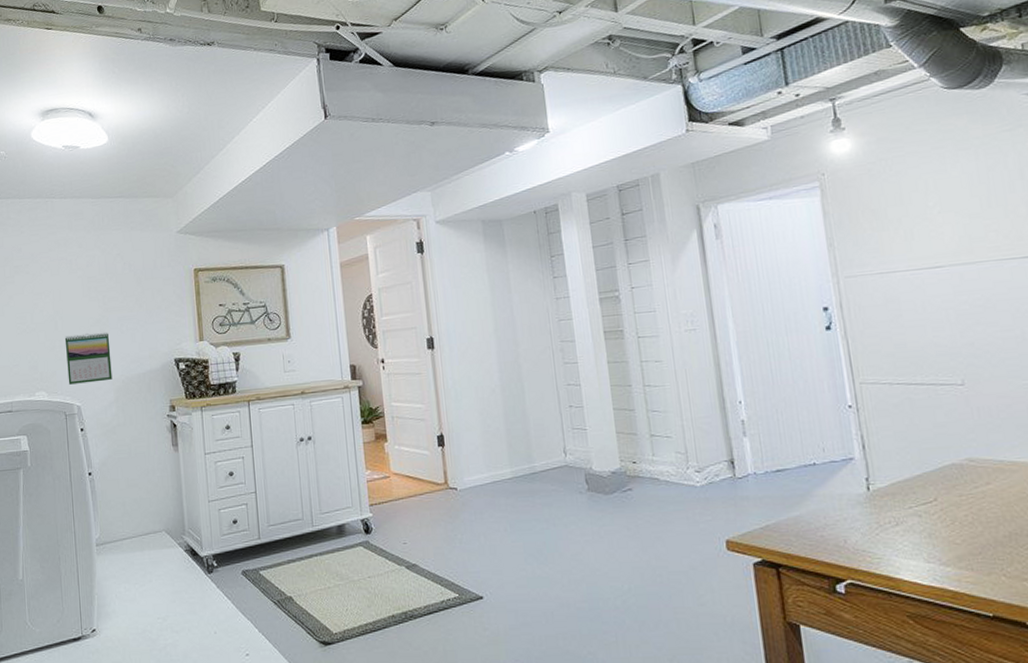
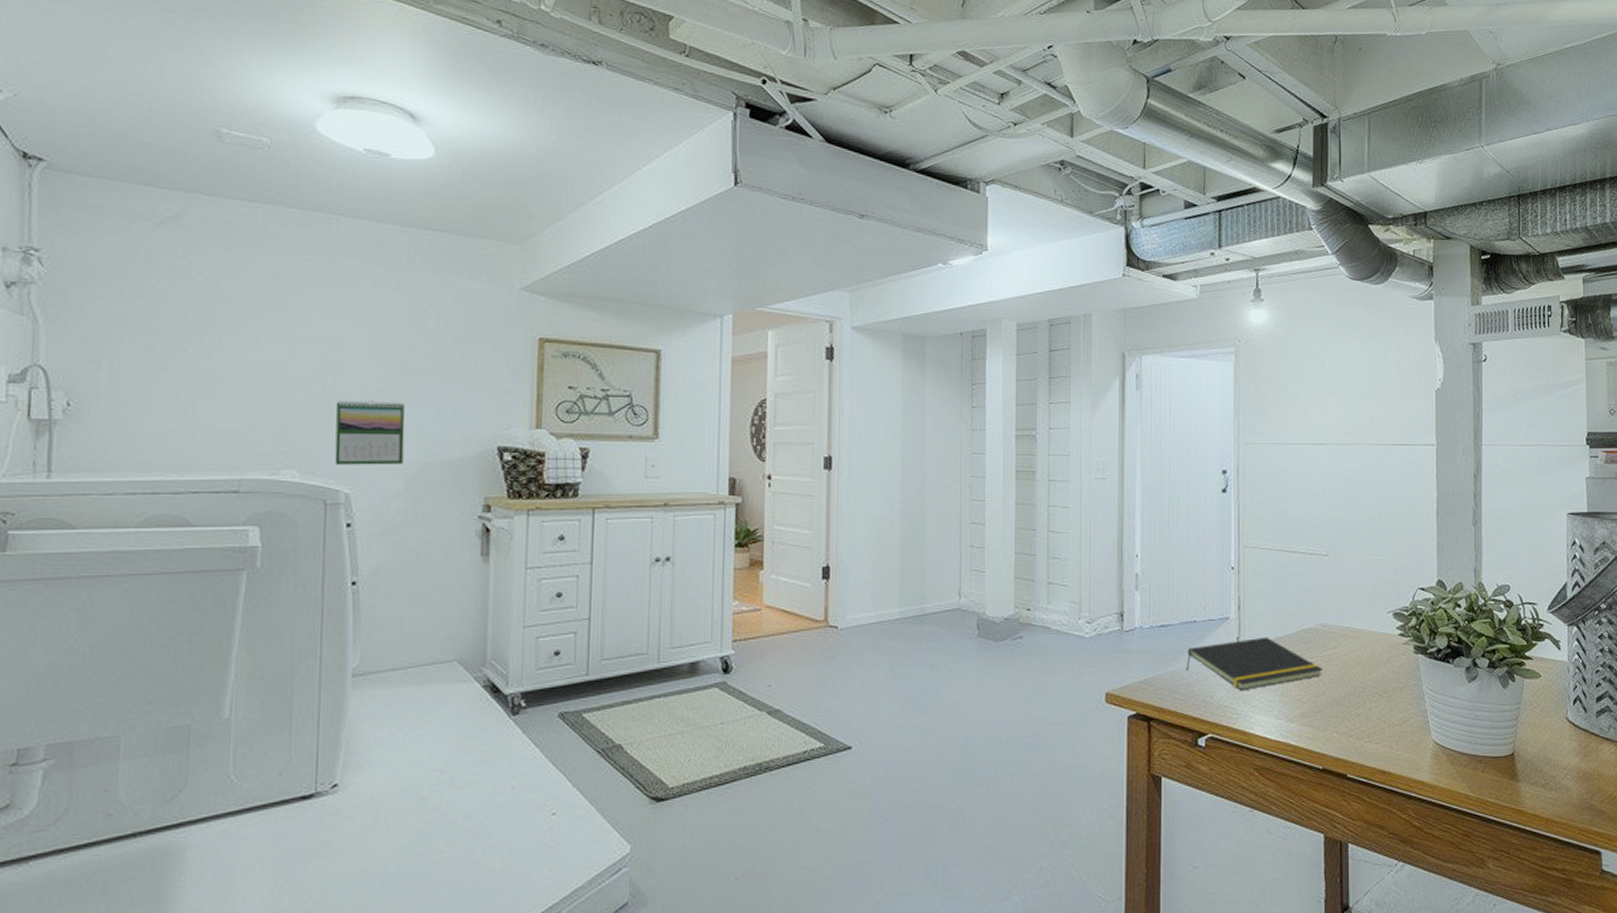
notepad: none [810,475,978,534] -> present [1185,636,1324,691]

